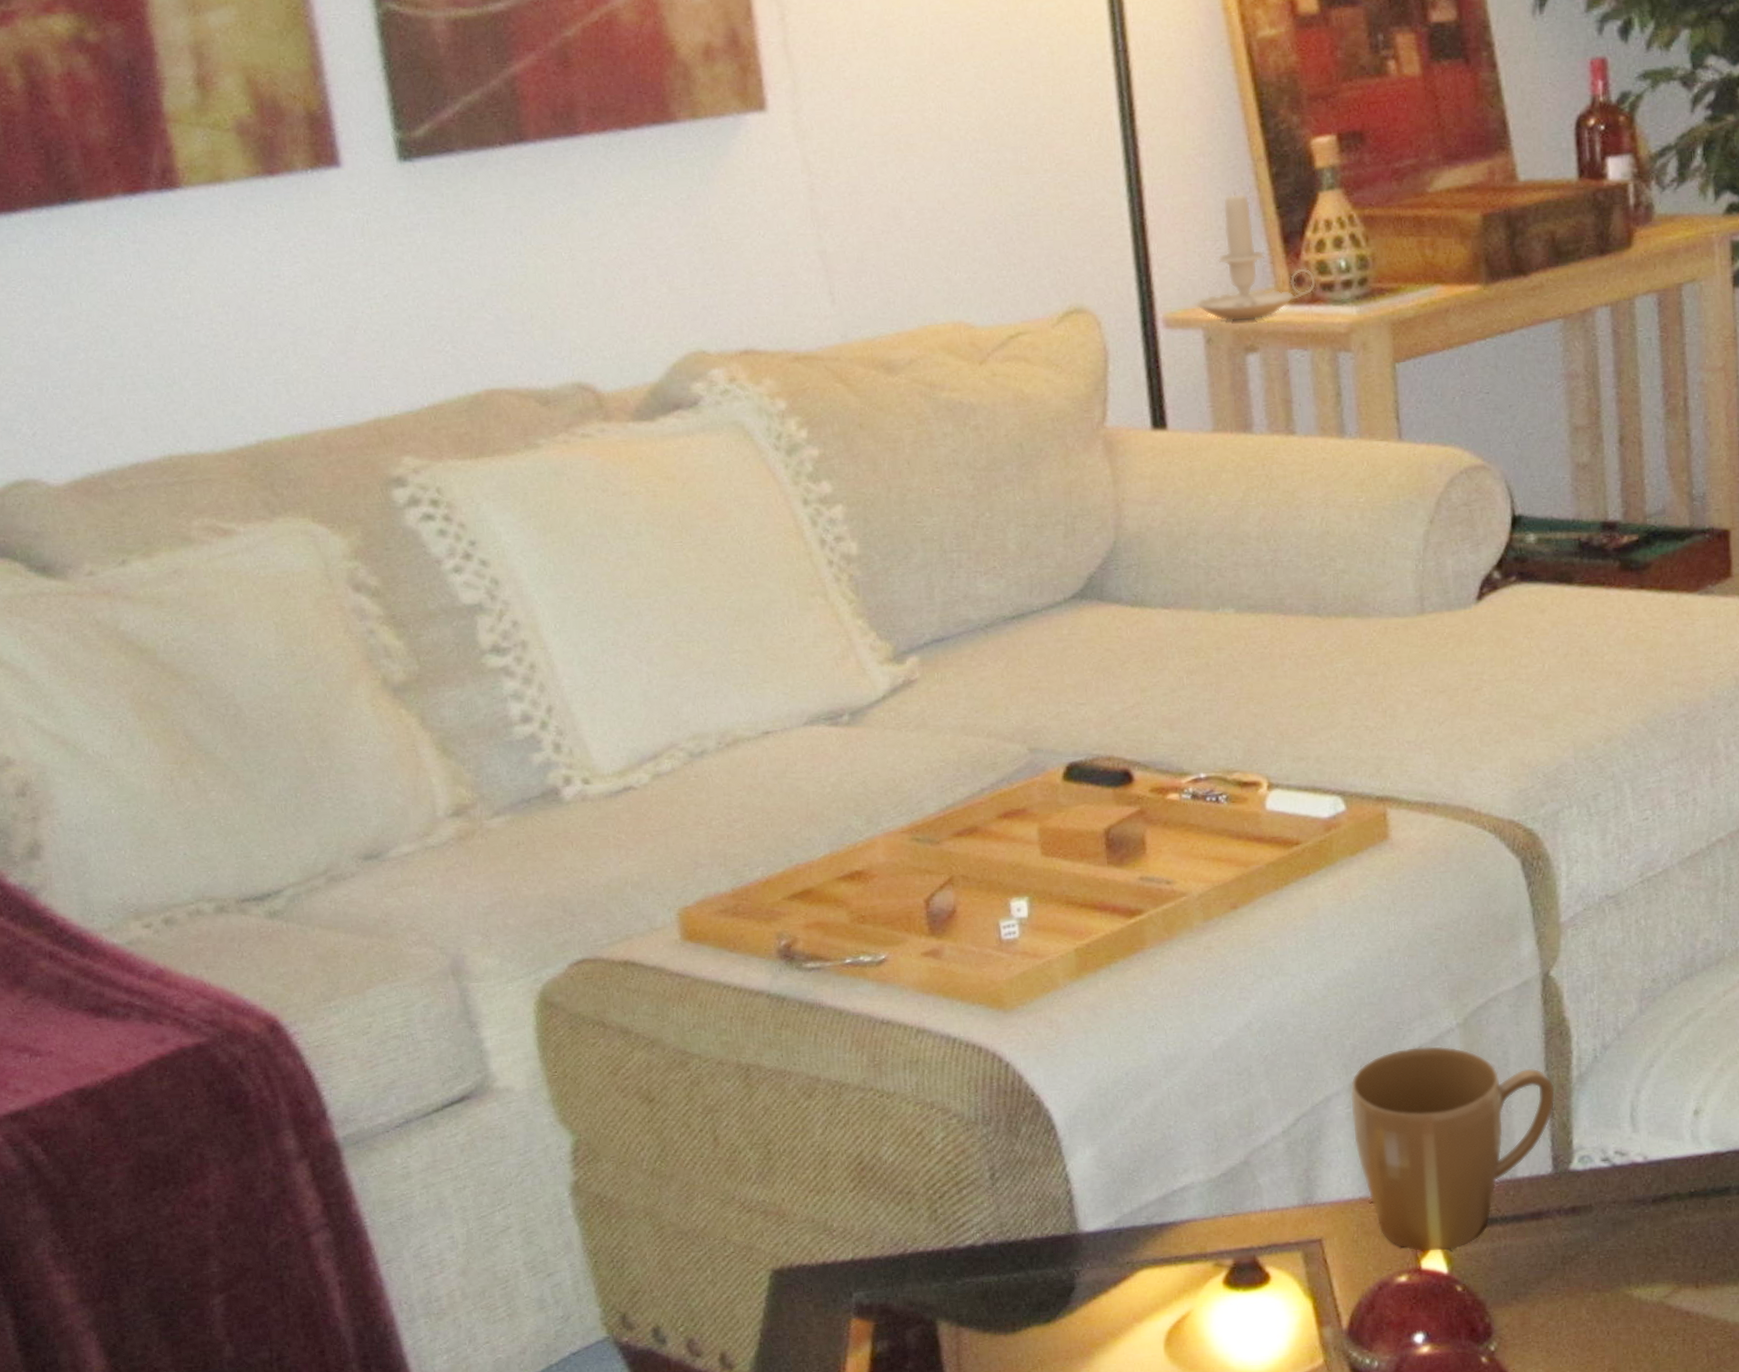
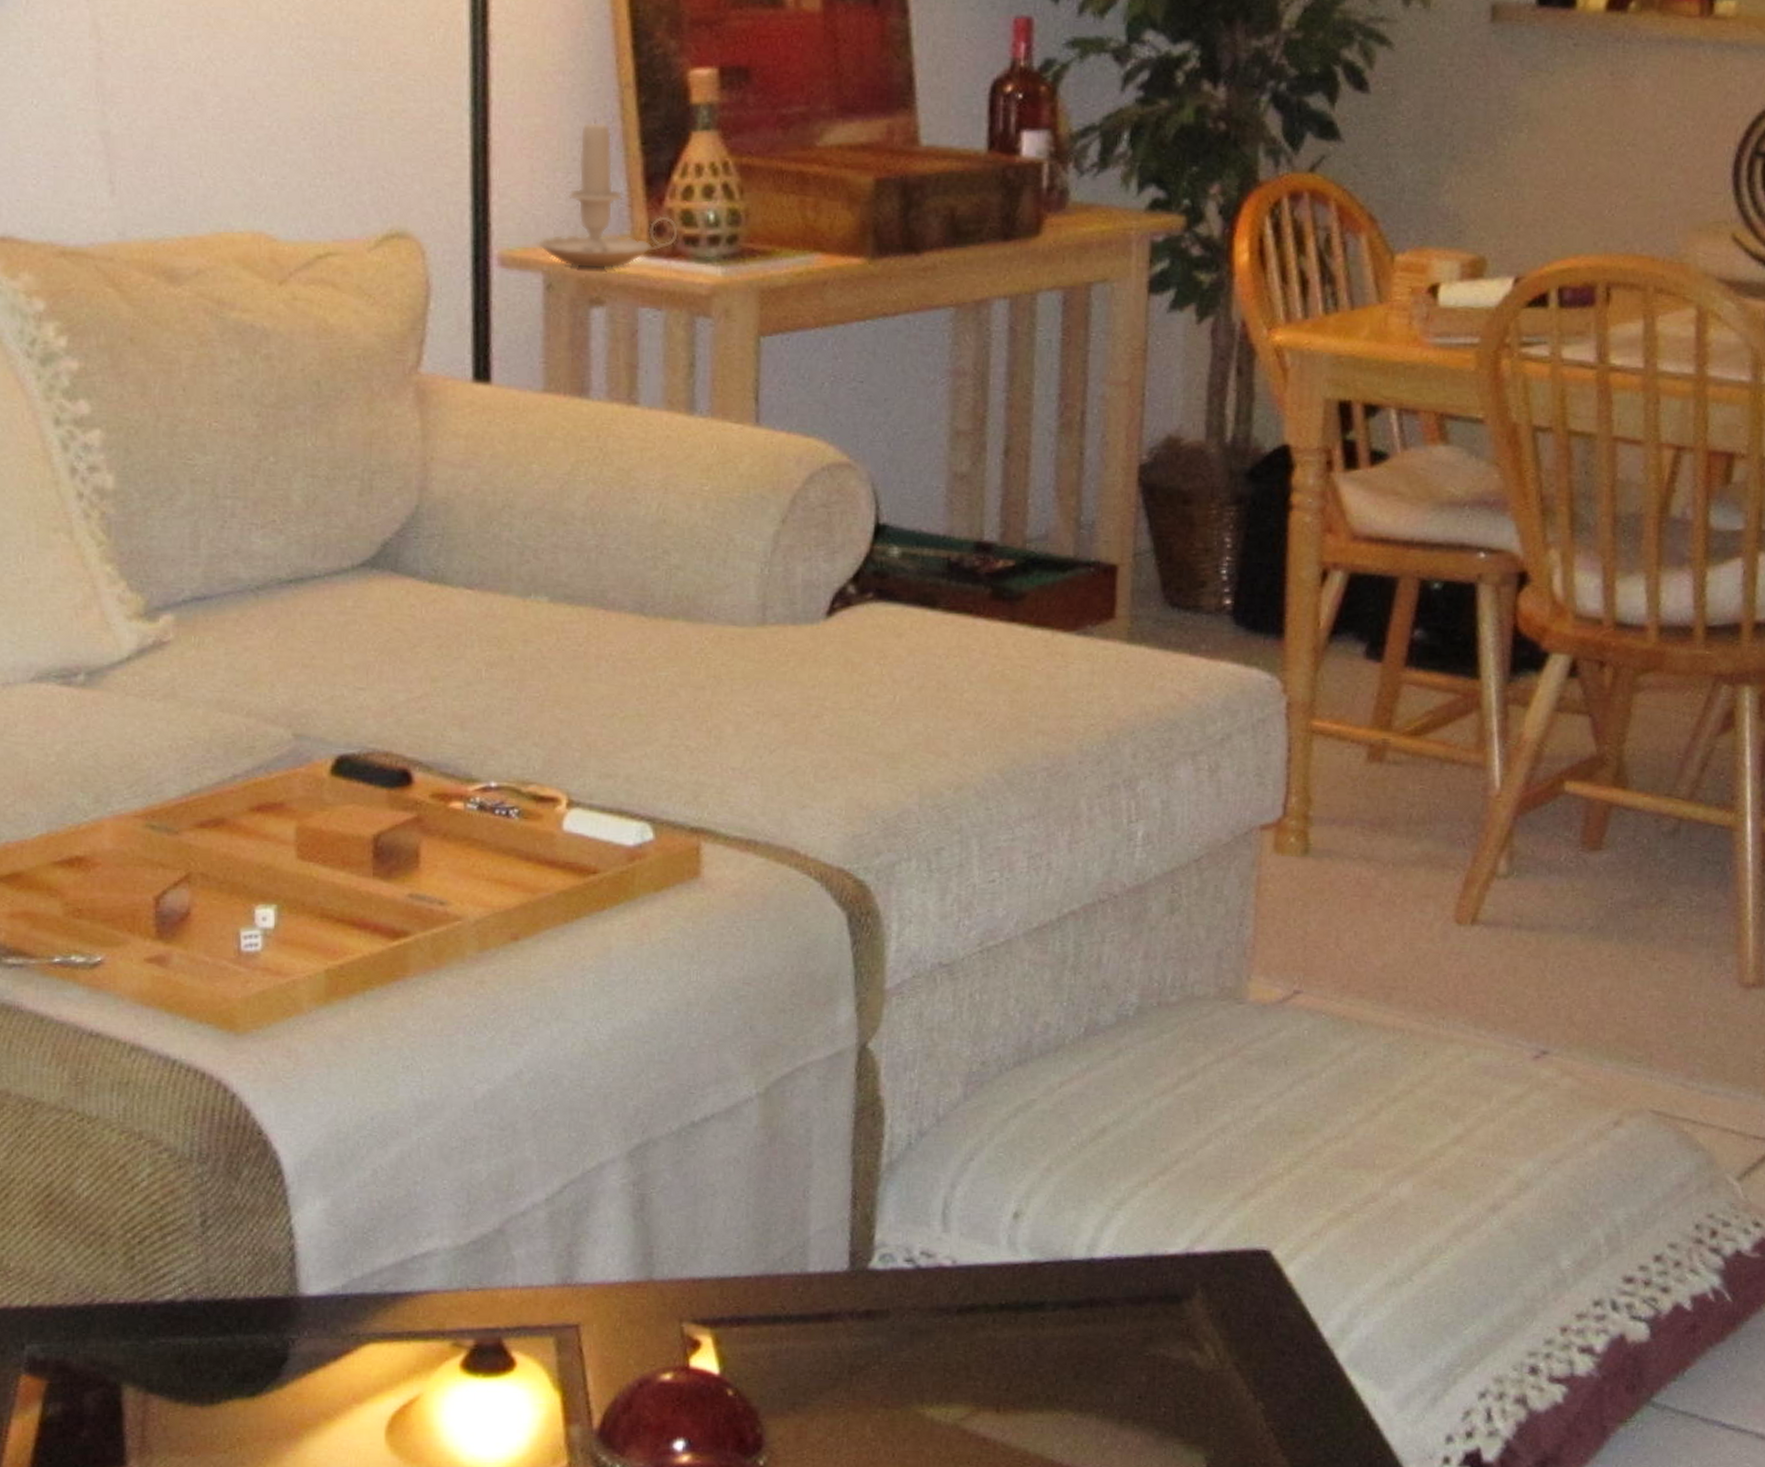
mug: present [1350,1046,1555,1252] -> none [627,1116,860,1349]

